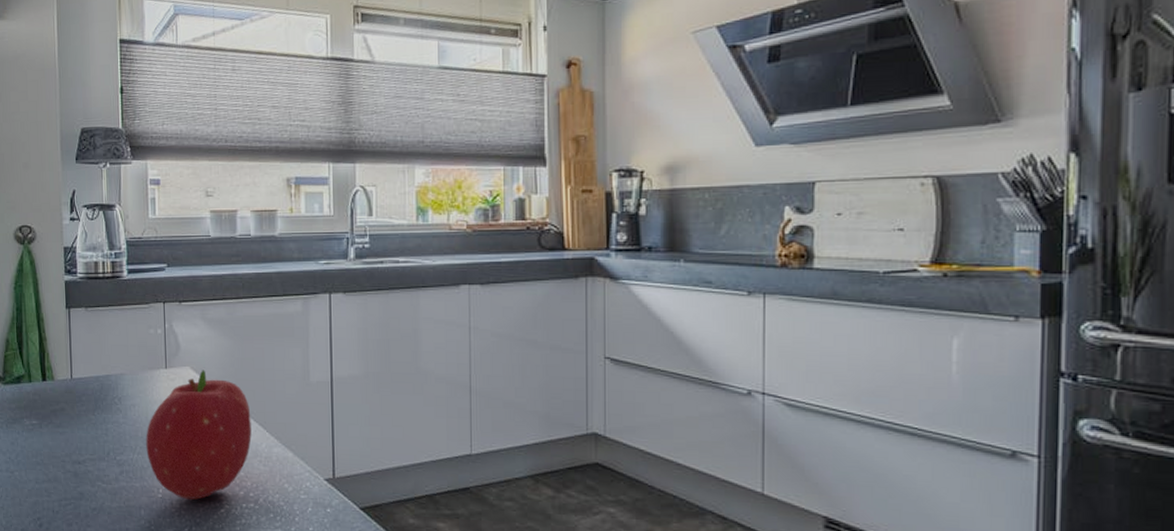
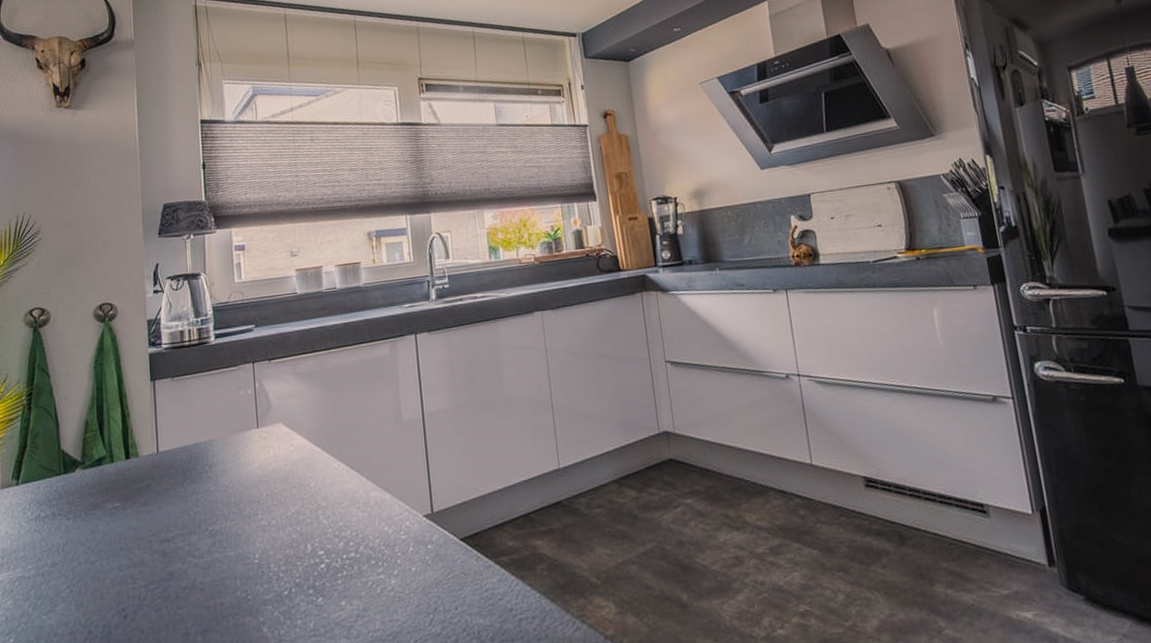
fruit: present [146,370,252,500] -> none [239,424,349,560]

